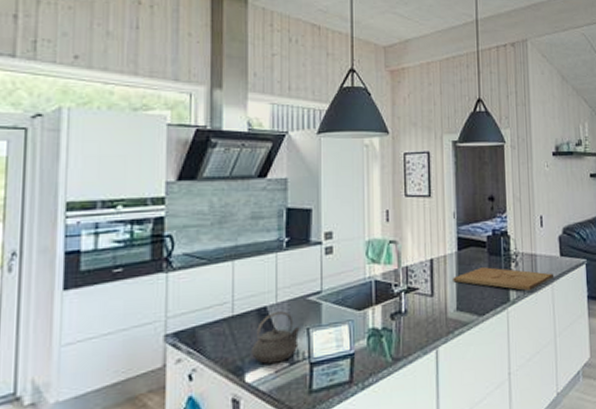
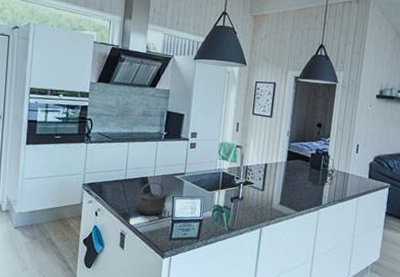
cutting board: present [453,267,555,291] -> none [280,176,361,200]

